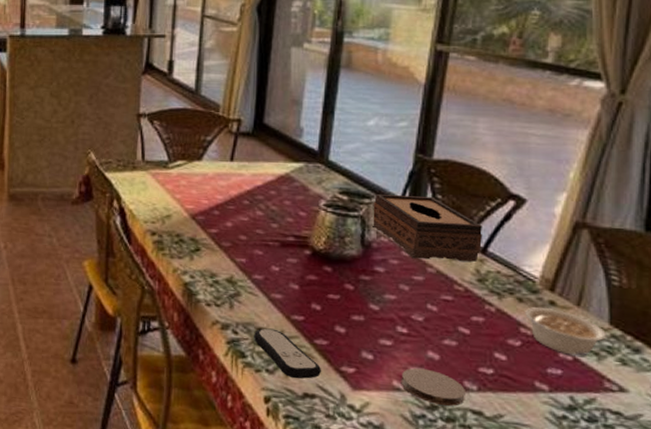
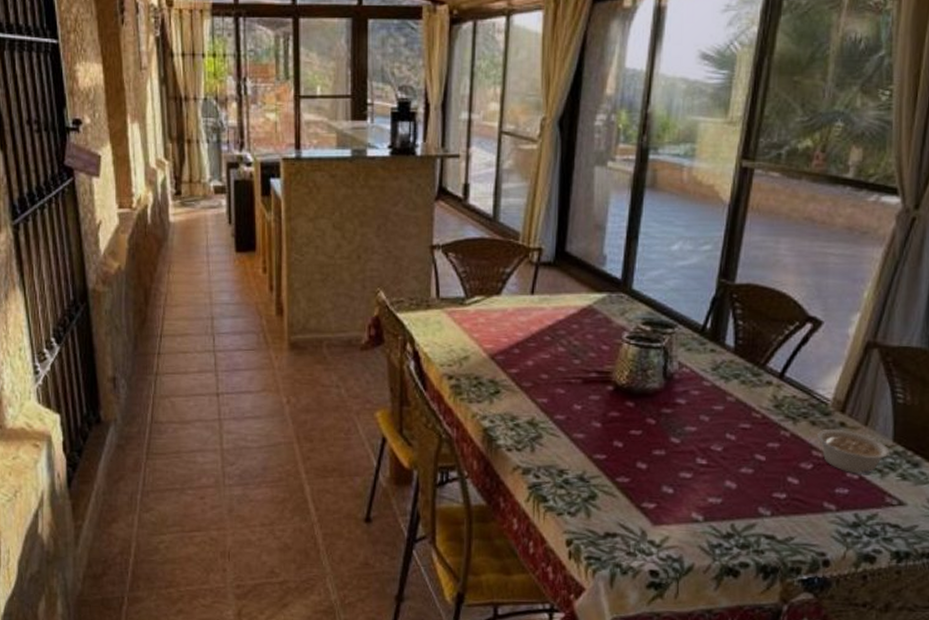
remote control: present [253,328,322,379] -> none [555,470,624,519]
tissue box: present [371,194,483,262] -> none [674,323,781,388]
coaster: present [401,367,465,406] -> none [699,498,760,533]

